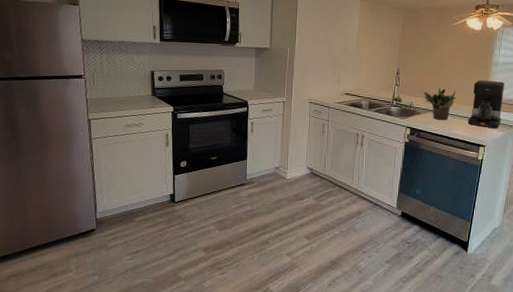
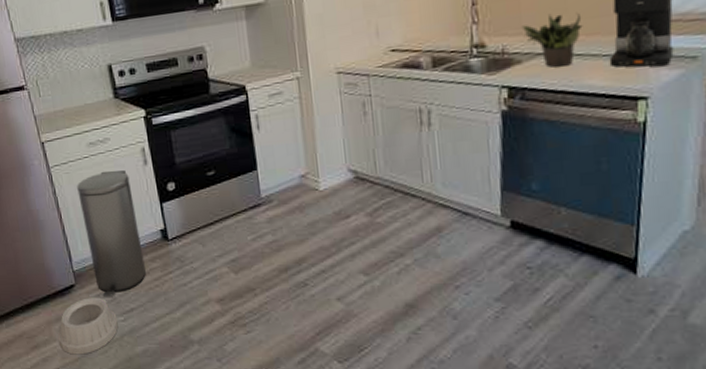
pet bowl: none [73,240,125,284] -> present [57,297,118,355]
pedal bin: none [111,147,154,241] -> present [77,170,146,297]

